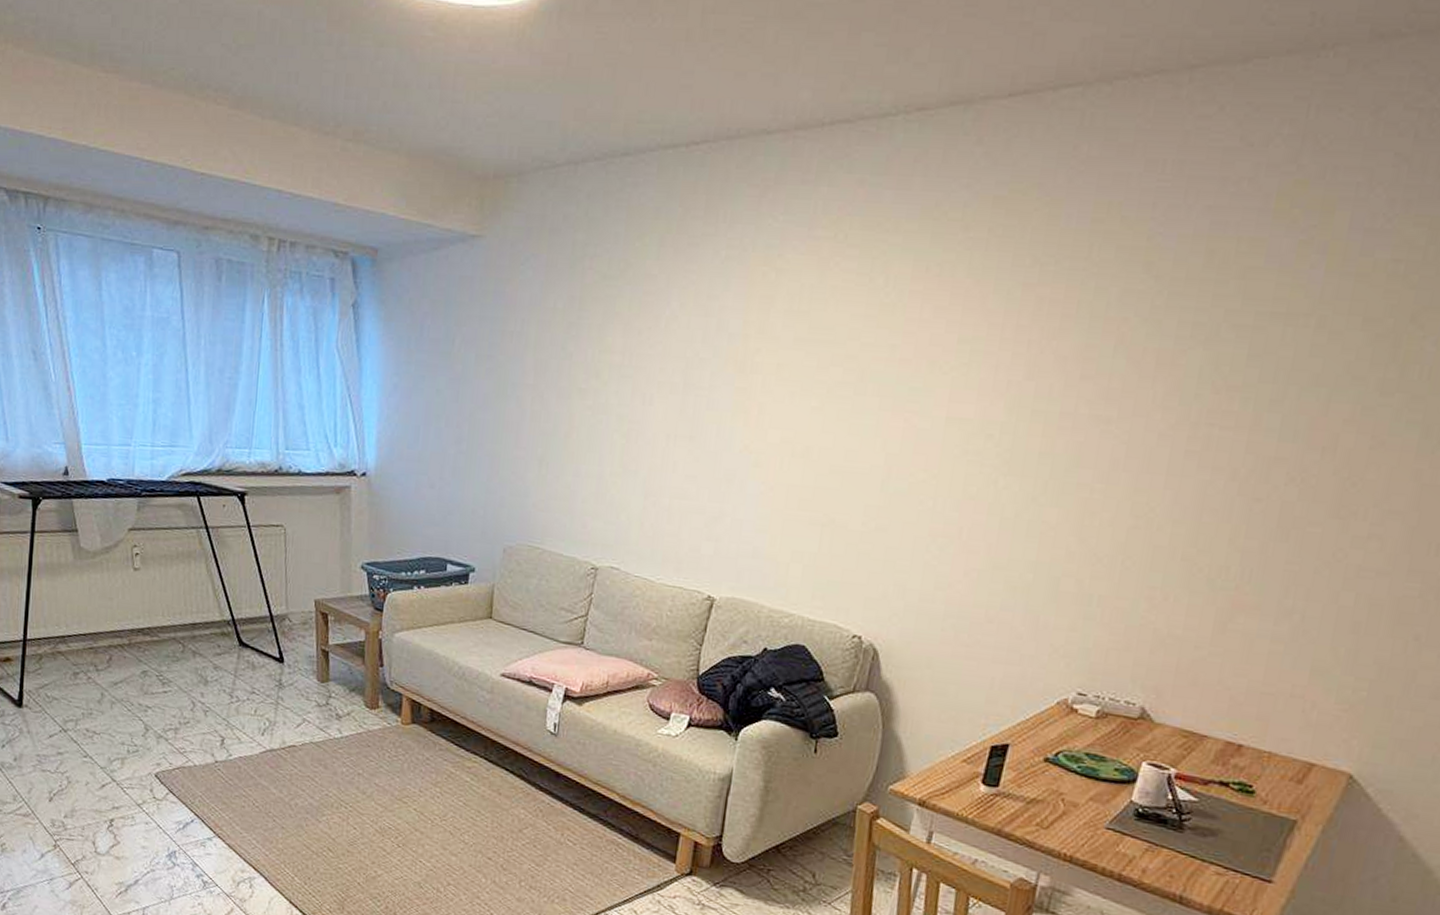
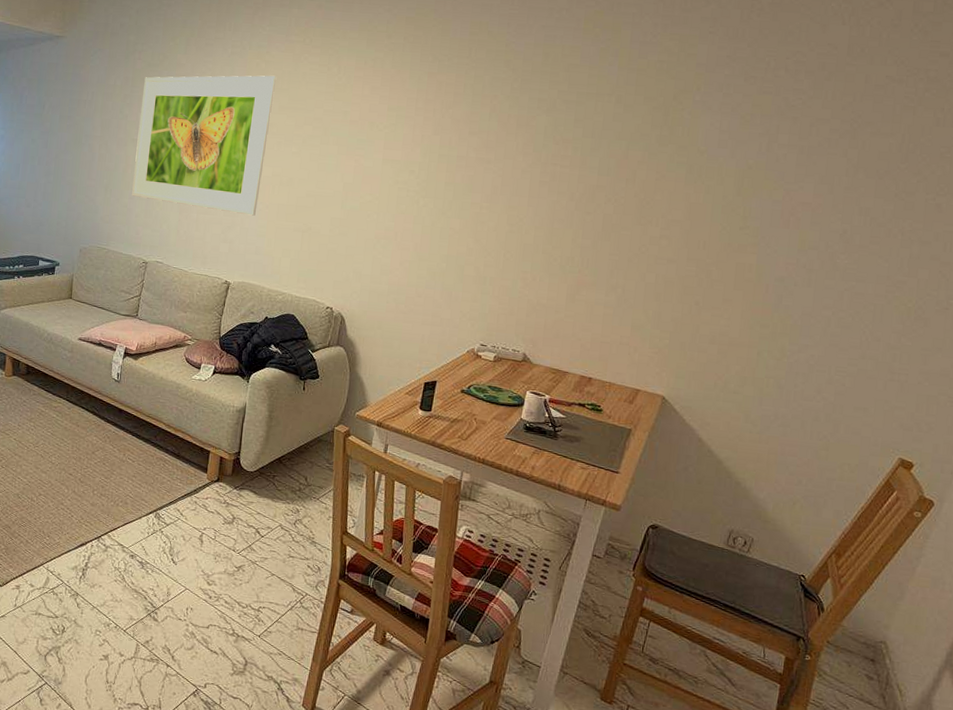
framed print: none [577,290,793,502] -> present [132,75,277,216]

